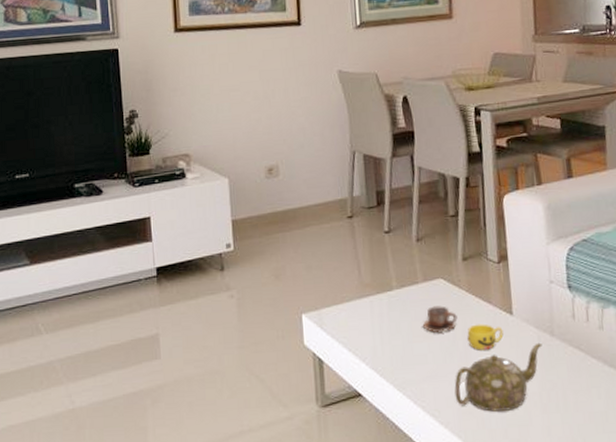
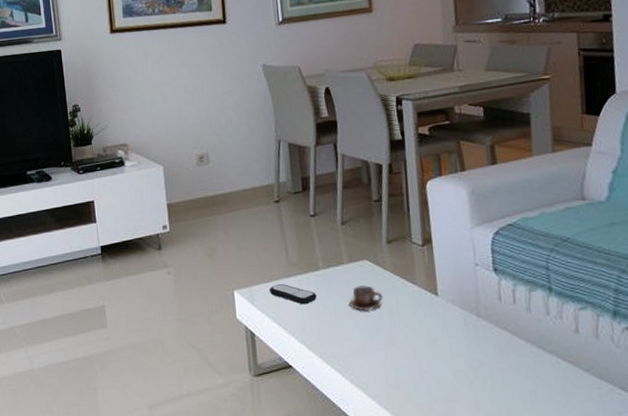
remote control: none [339,306,390,328] -> present [269,284,317,305]
teapot: present [454,342,543,412] -> none [381,322,469,387]
cup: present [467,324,504,350] -> none [392,303,429,328]

